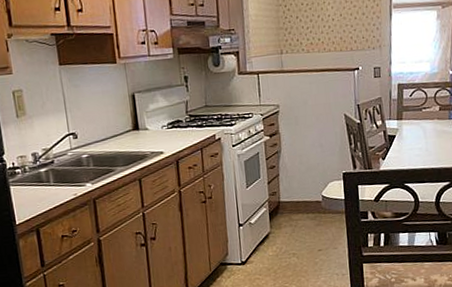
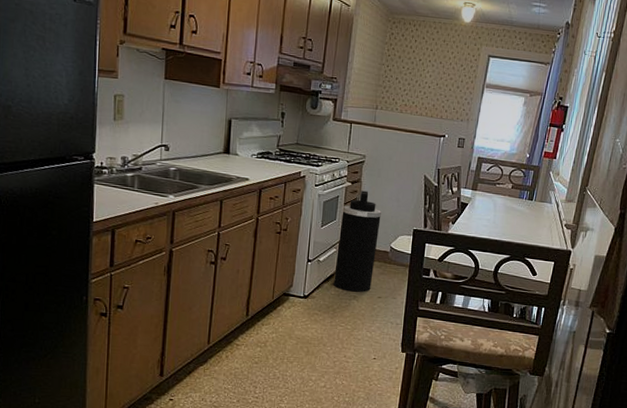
trash can: none [265,141,309,250] -> present [333,190,381,292]

